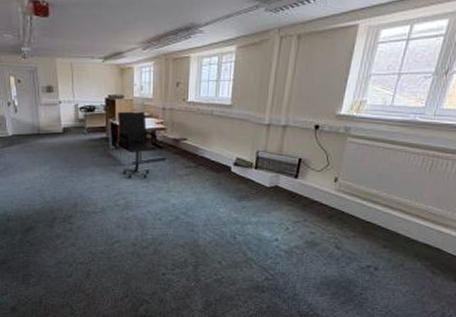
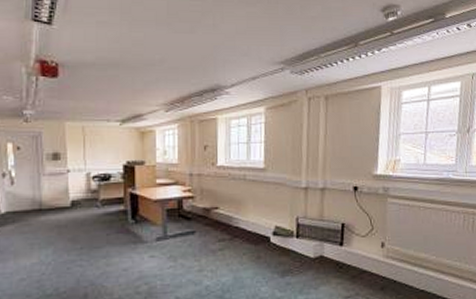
office chair: present [118,111,158,178] -> none [138,178,186,258]

